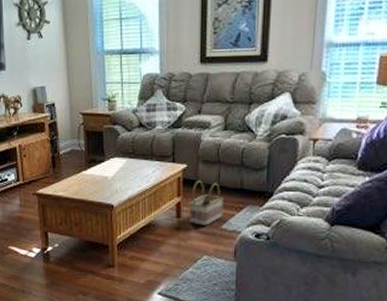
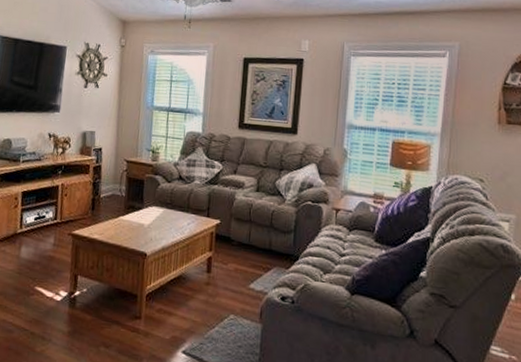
basket: present [189,180,224,226] -> none [218,237,253,284]

